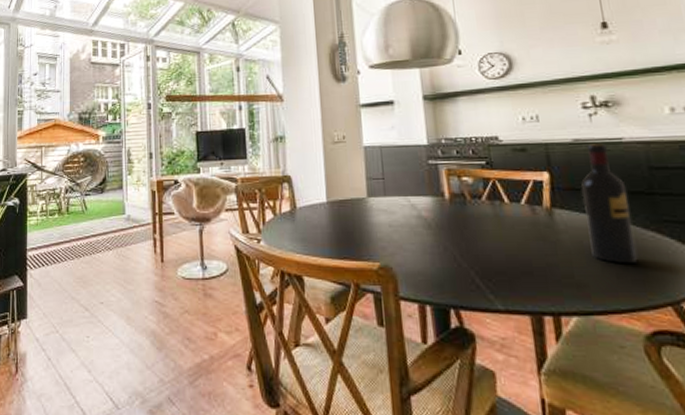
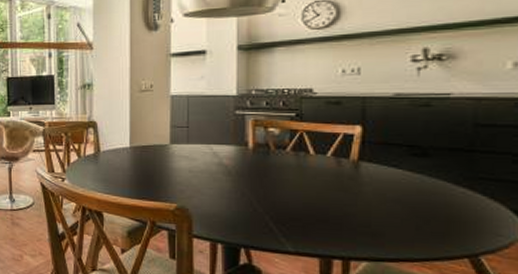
wine bottle: present [581,143,637,263] -> none [393,99,444,217]

